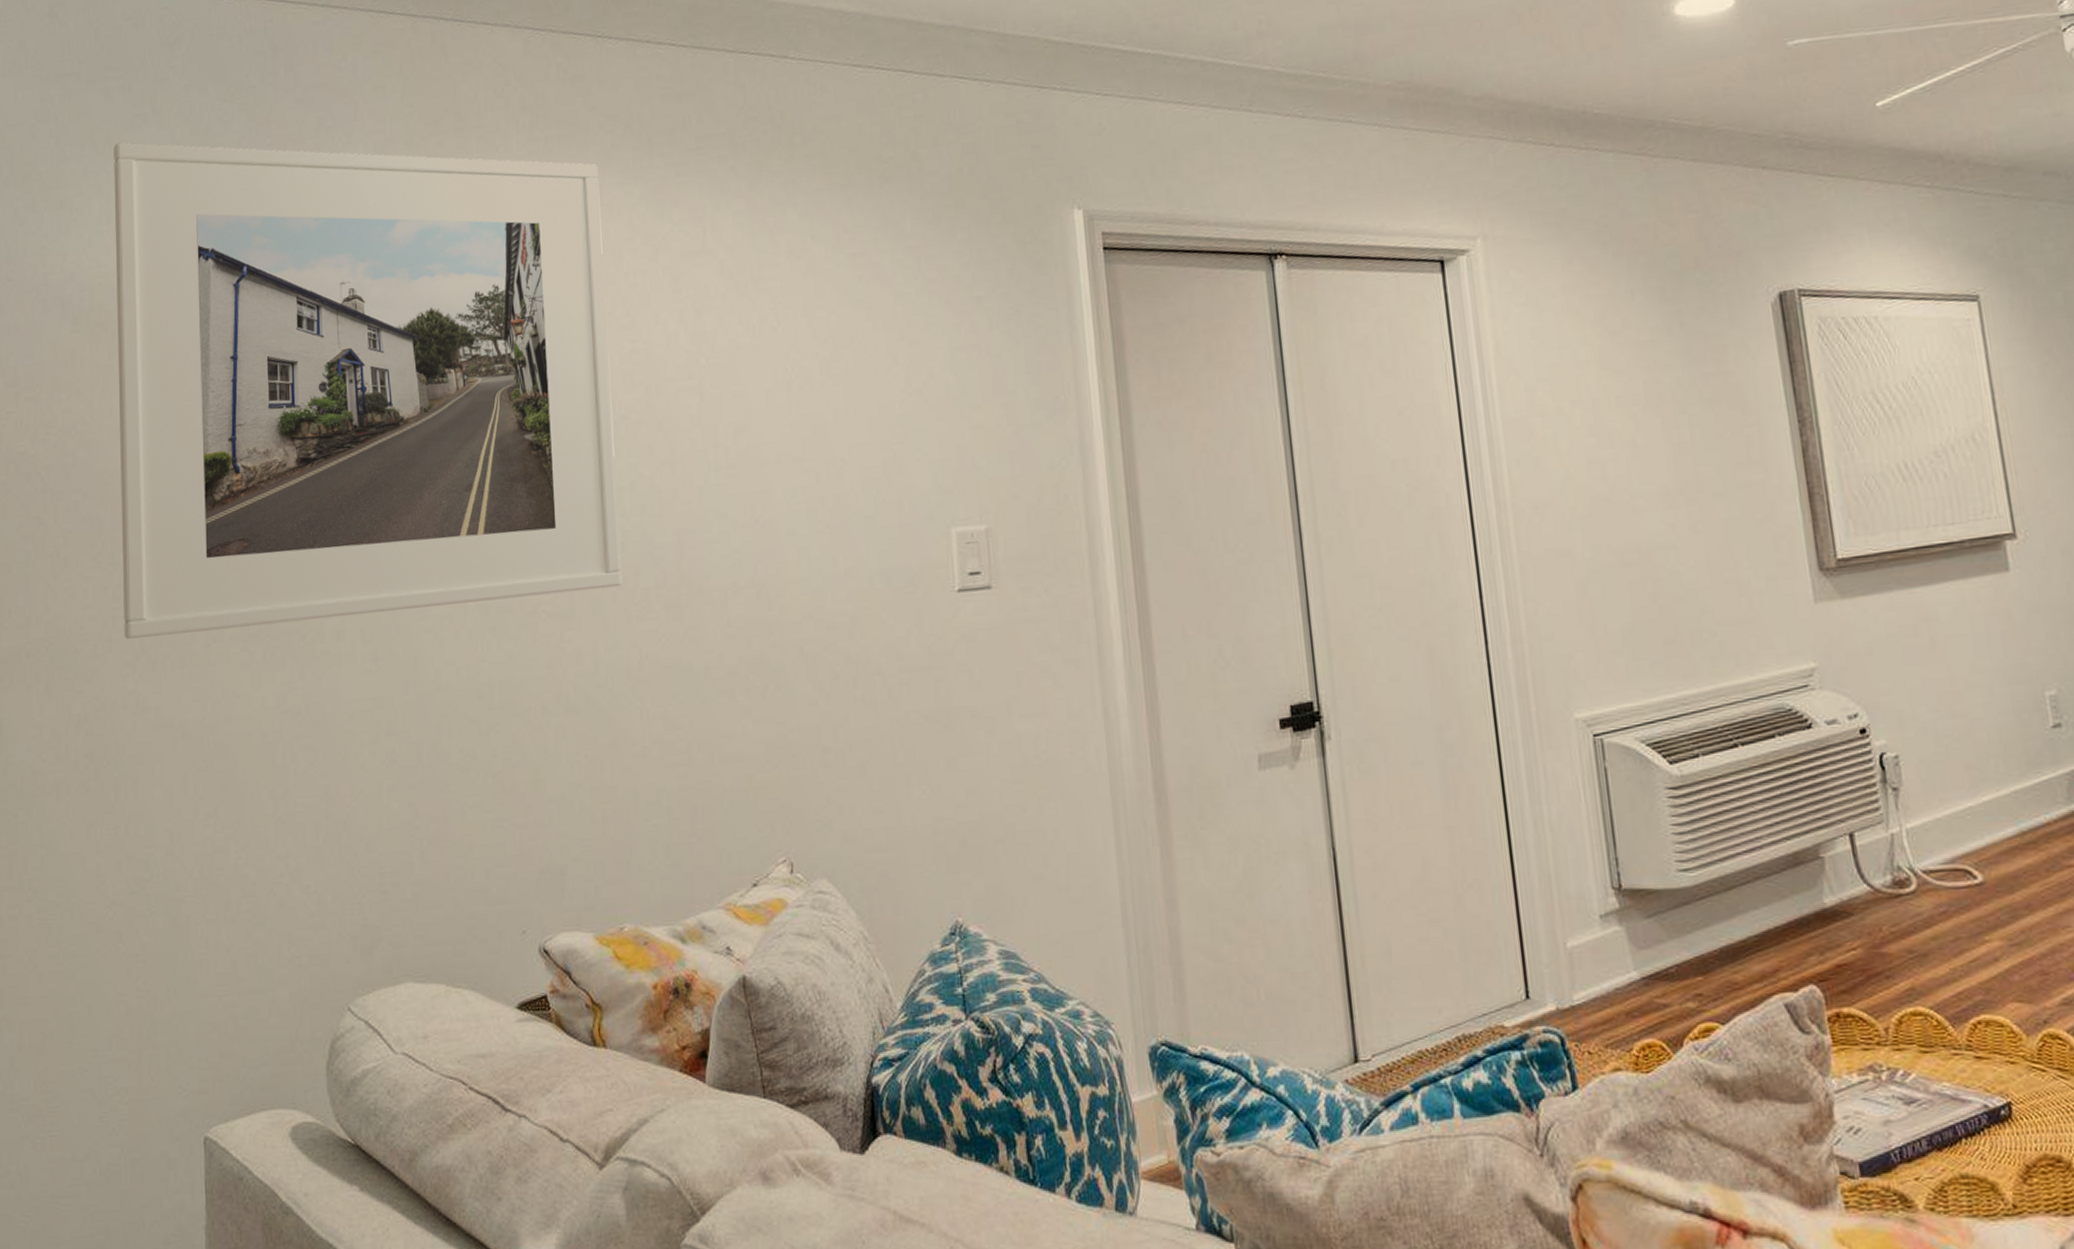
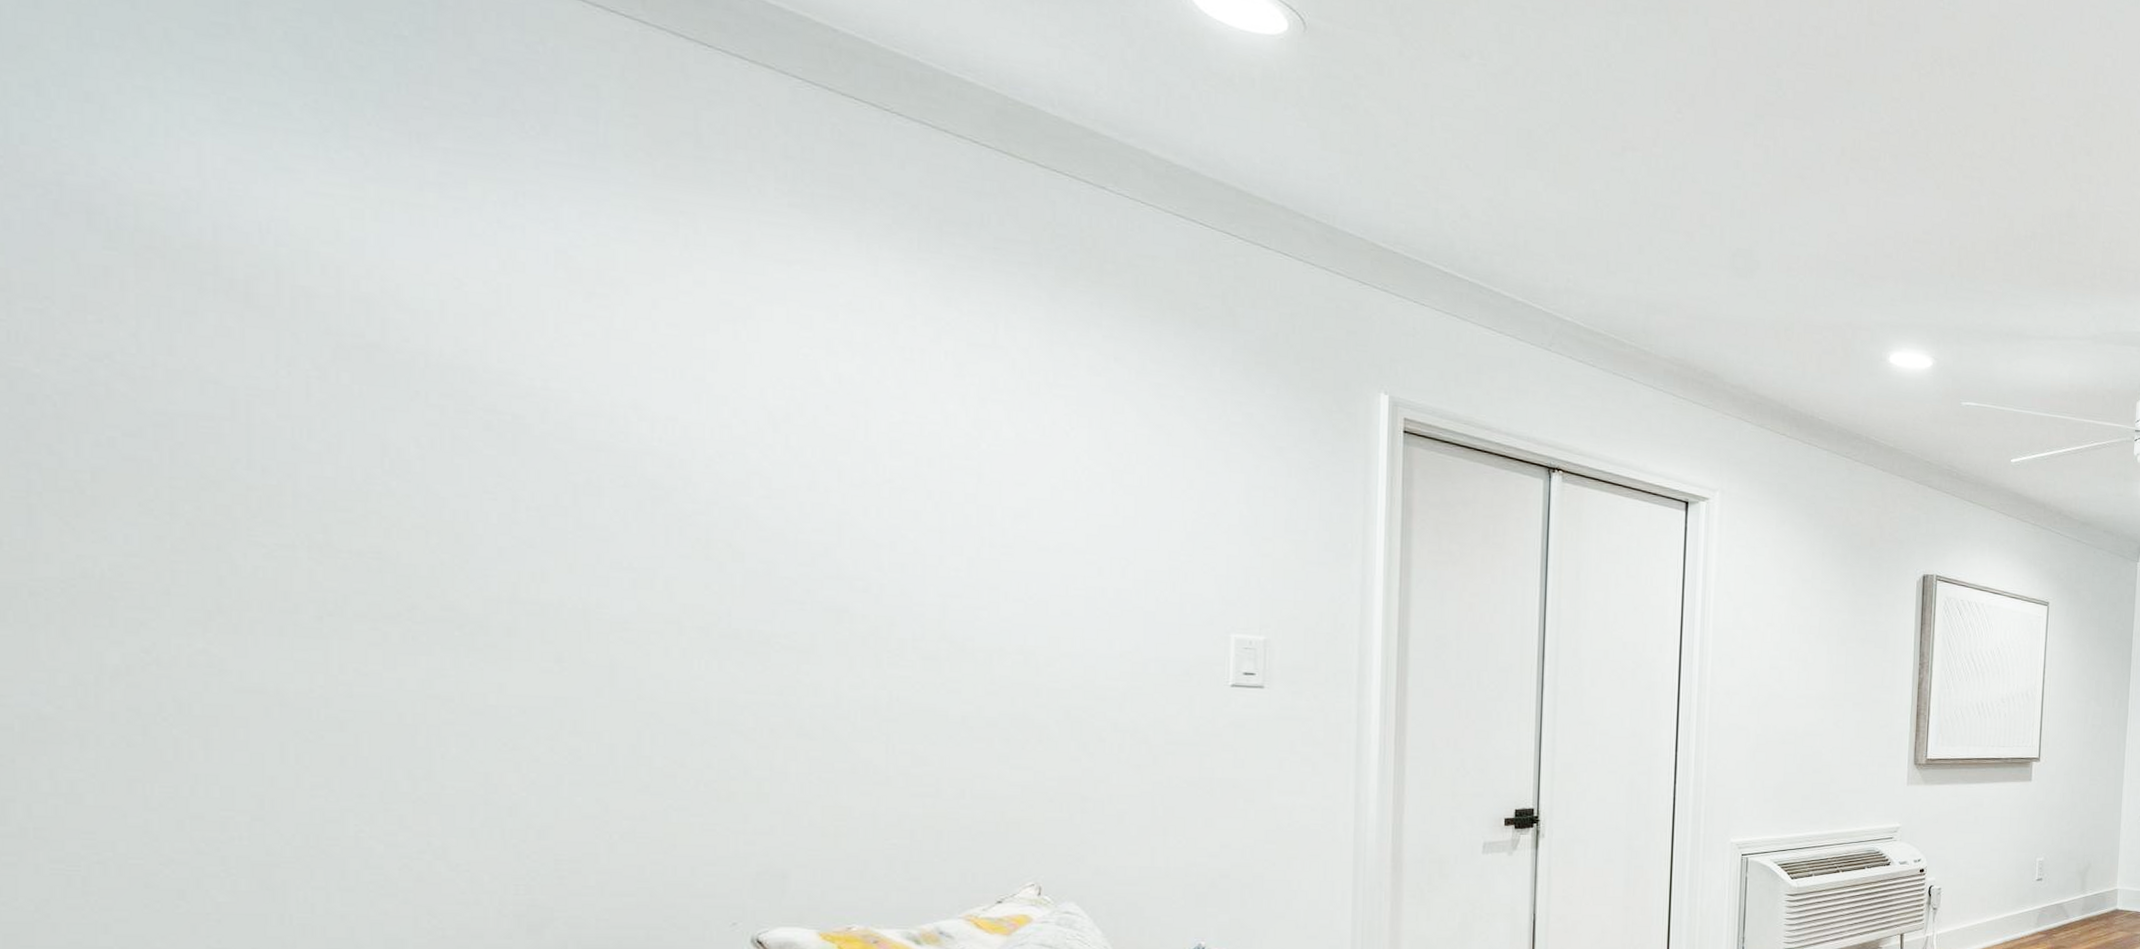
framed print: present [114,142,623,639] -> none [177,47,876,633]

